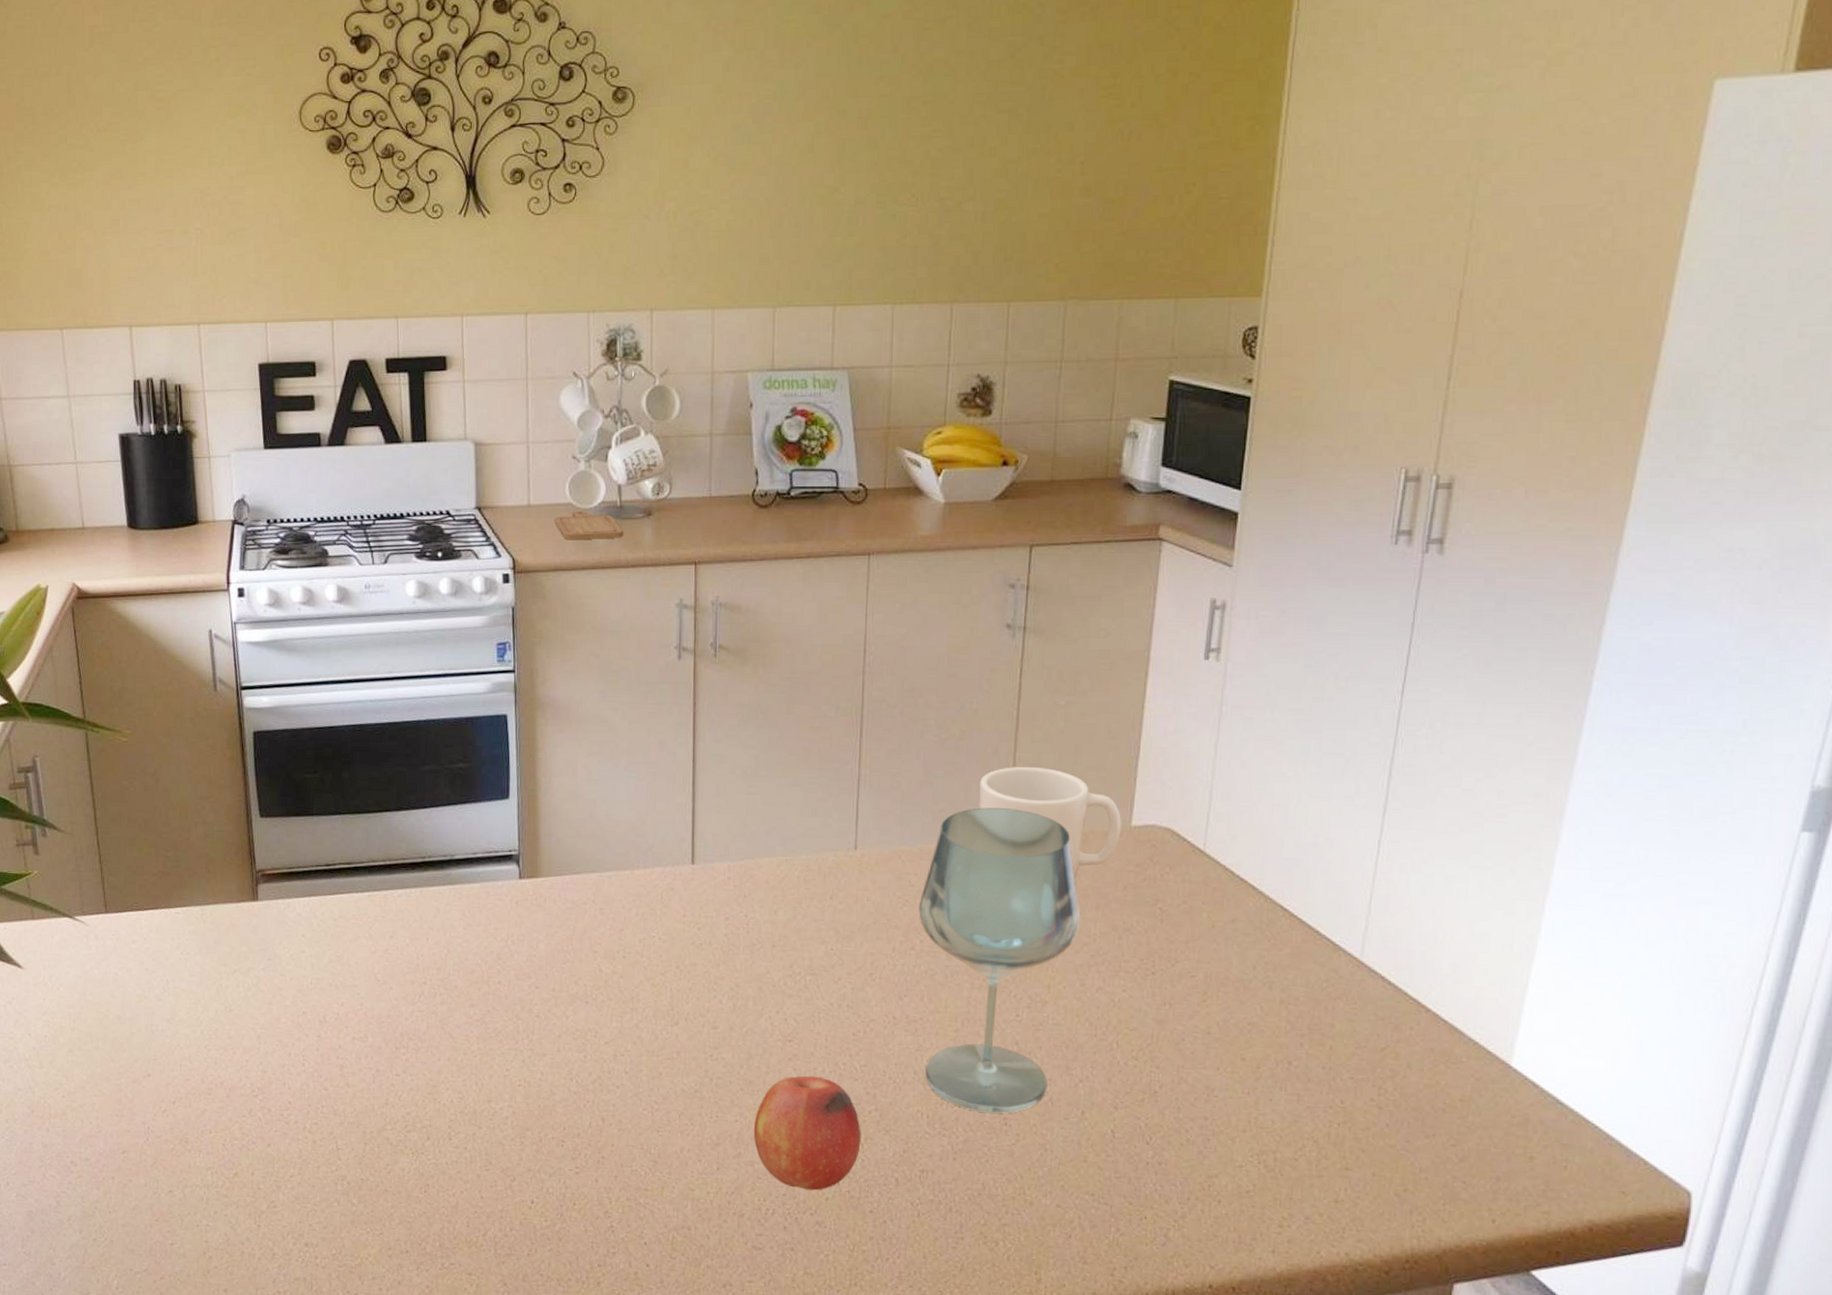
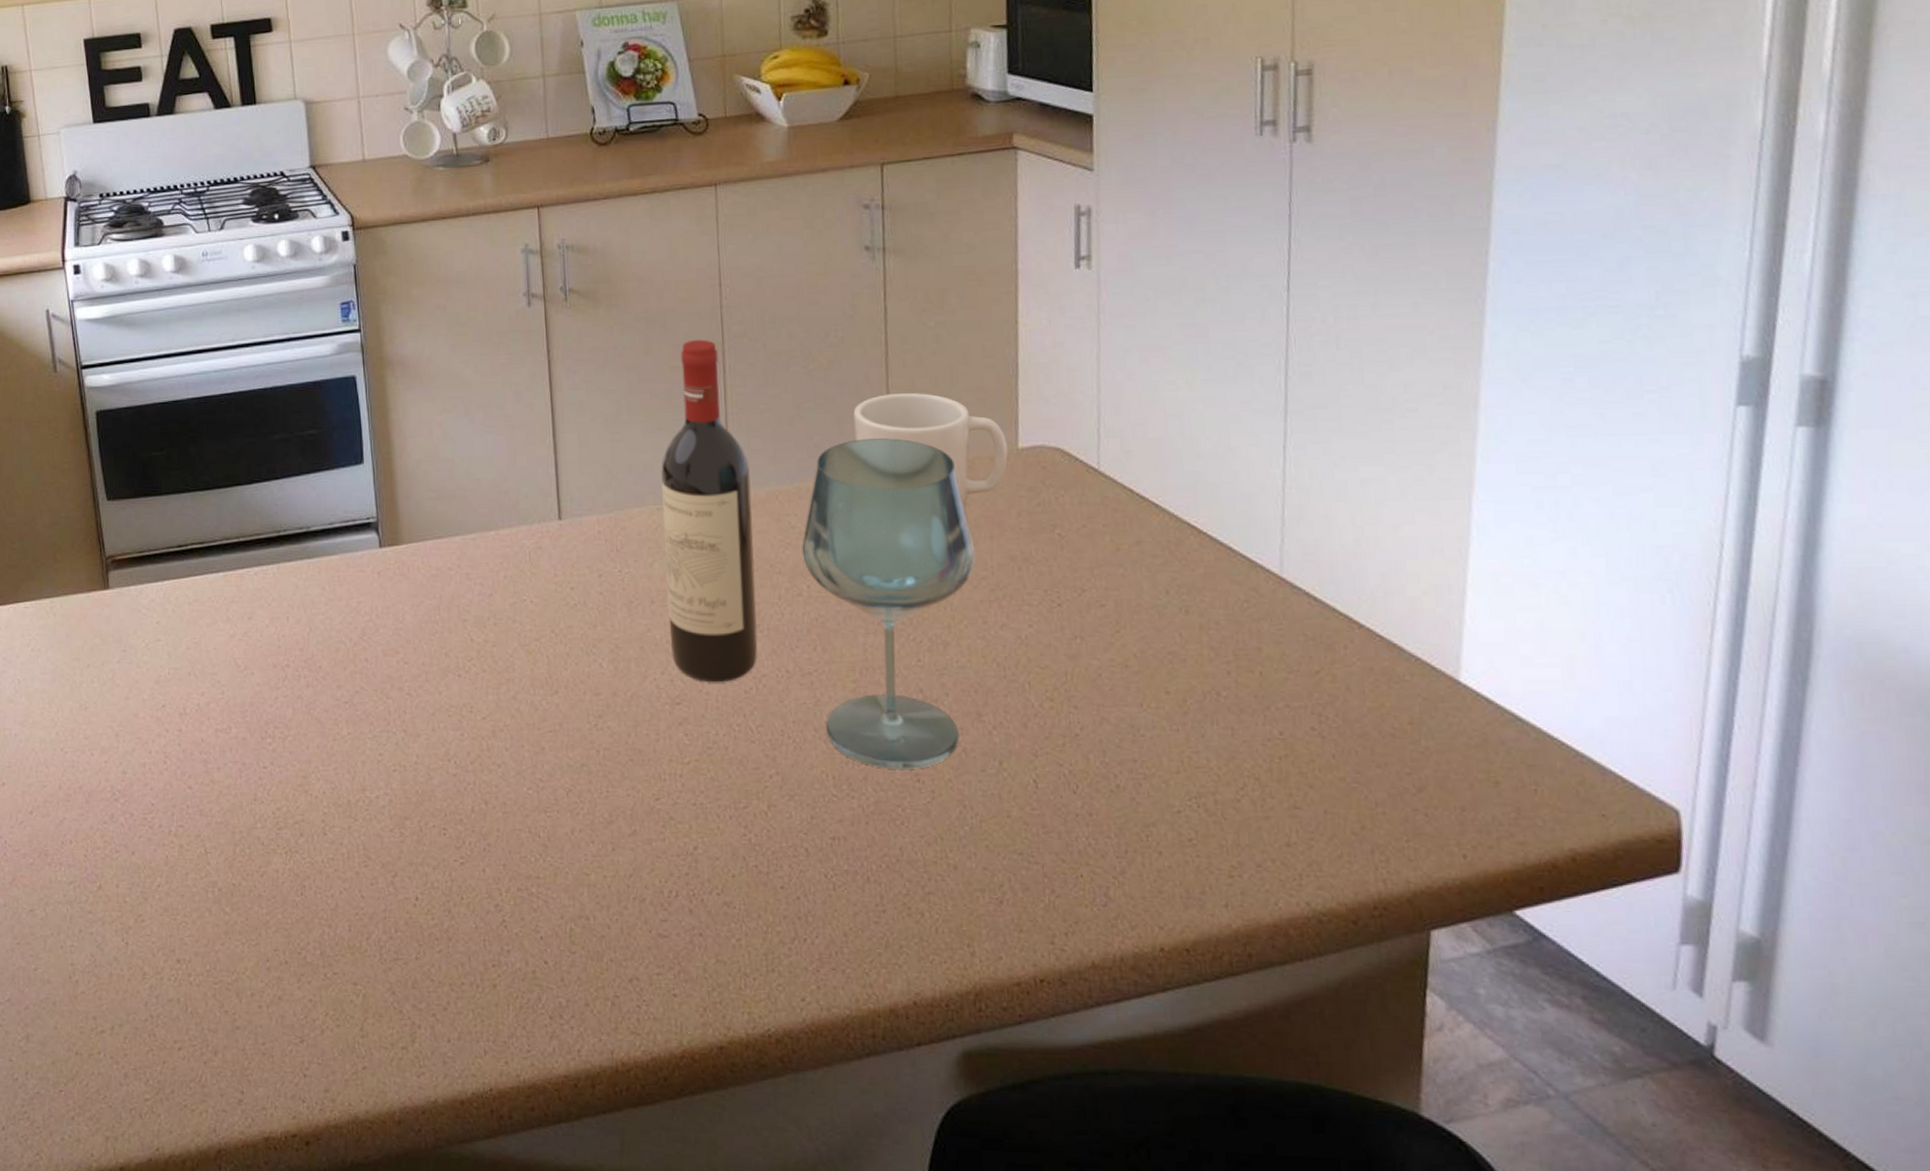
chopping board: present [554,511,624,540] -> none [391,162,463,193]
fruit: present [754,1075,861,1191] -> none [648,740,765,868]
wine bottle: none [787,702,877,1024] -> present [661,339,758,682]

